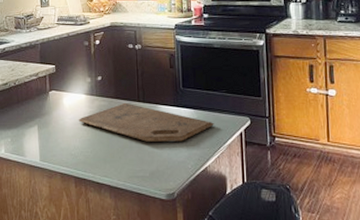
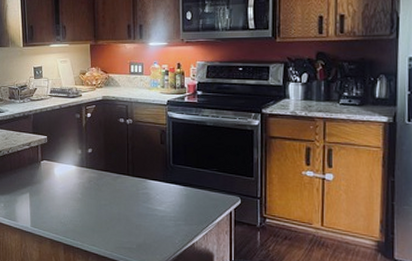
cutting board: present [78,102,214,142] -> none [68,175,203,217]

